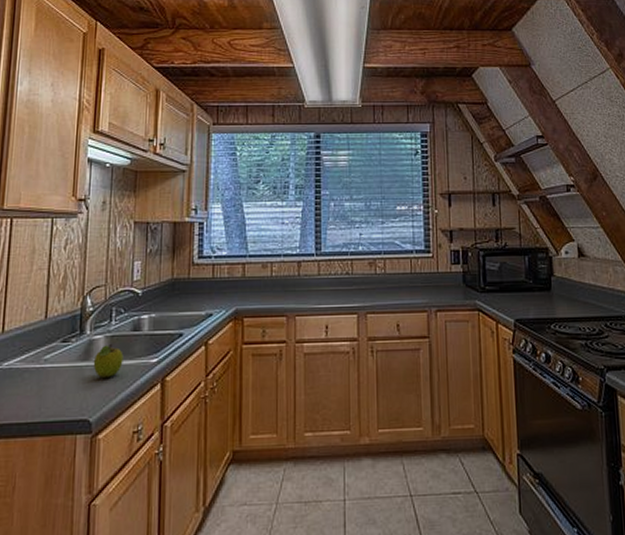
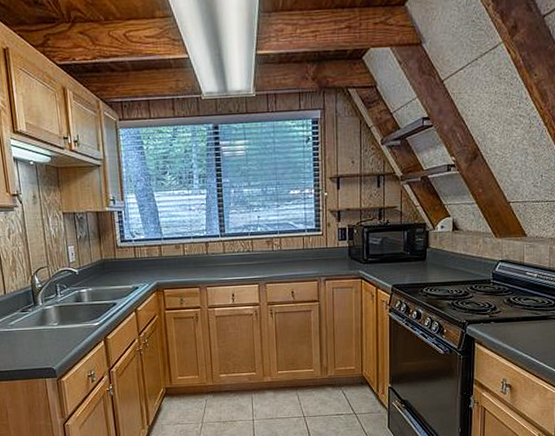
fruit: present [93,344,124,379] -> none [48,313,72,338]

